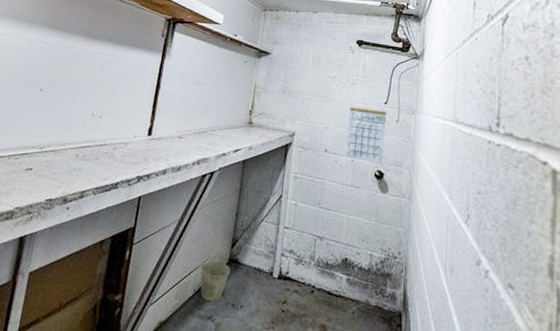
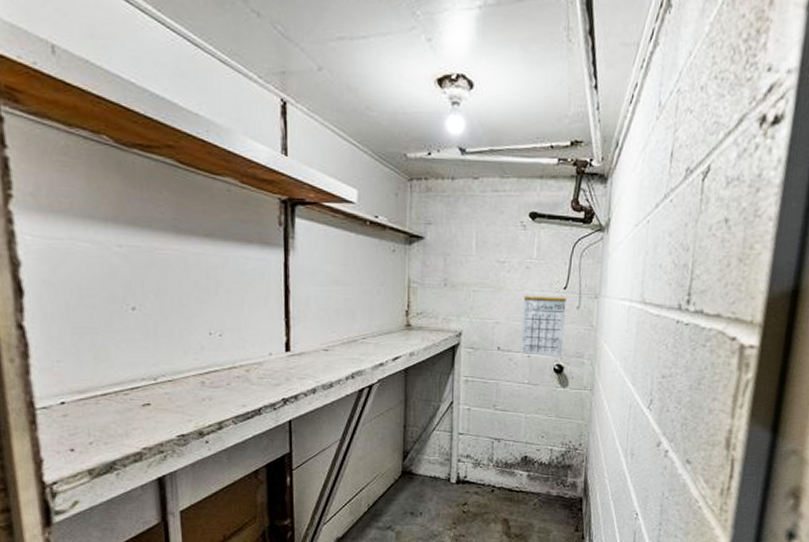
bucket: present [200,250,230,302] -> none [372,465,404,513]

